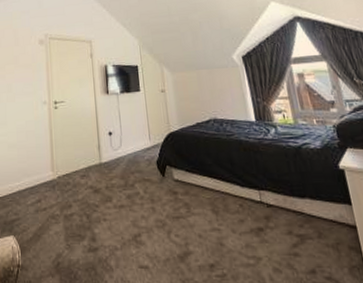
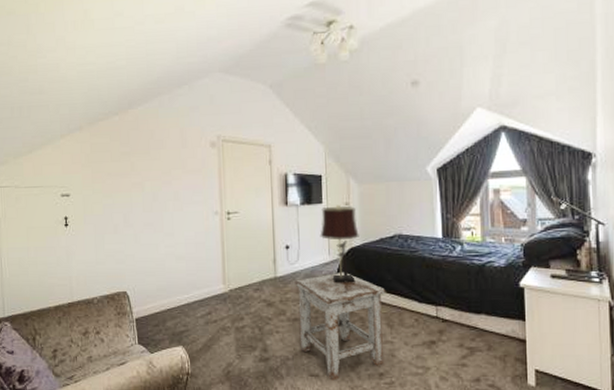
stool: none [118,156,213,273] -> present [293,271,386,381]
table lamp: none [140,92,177,169] -> present [320,204,359,284]

